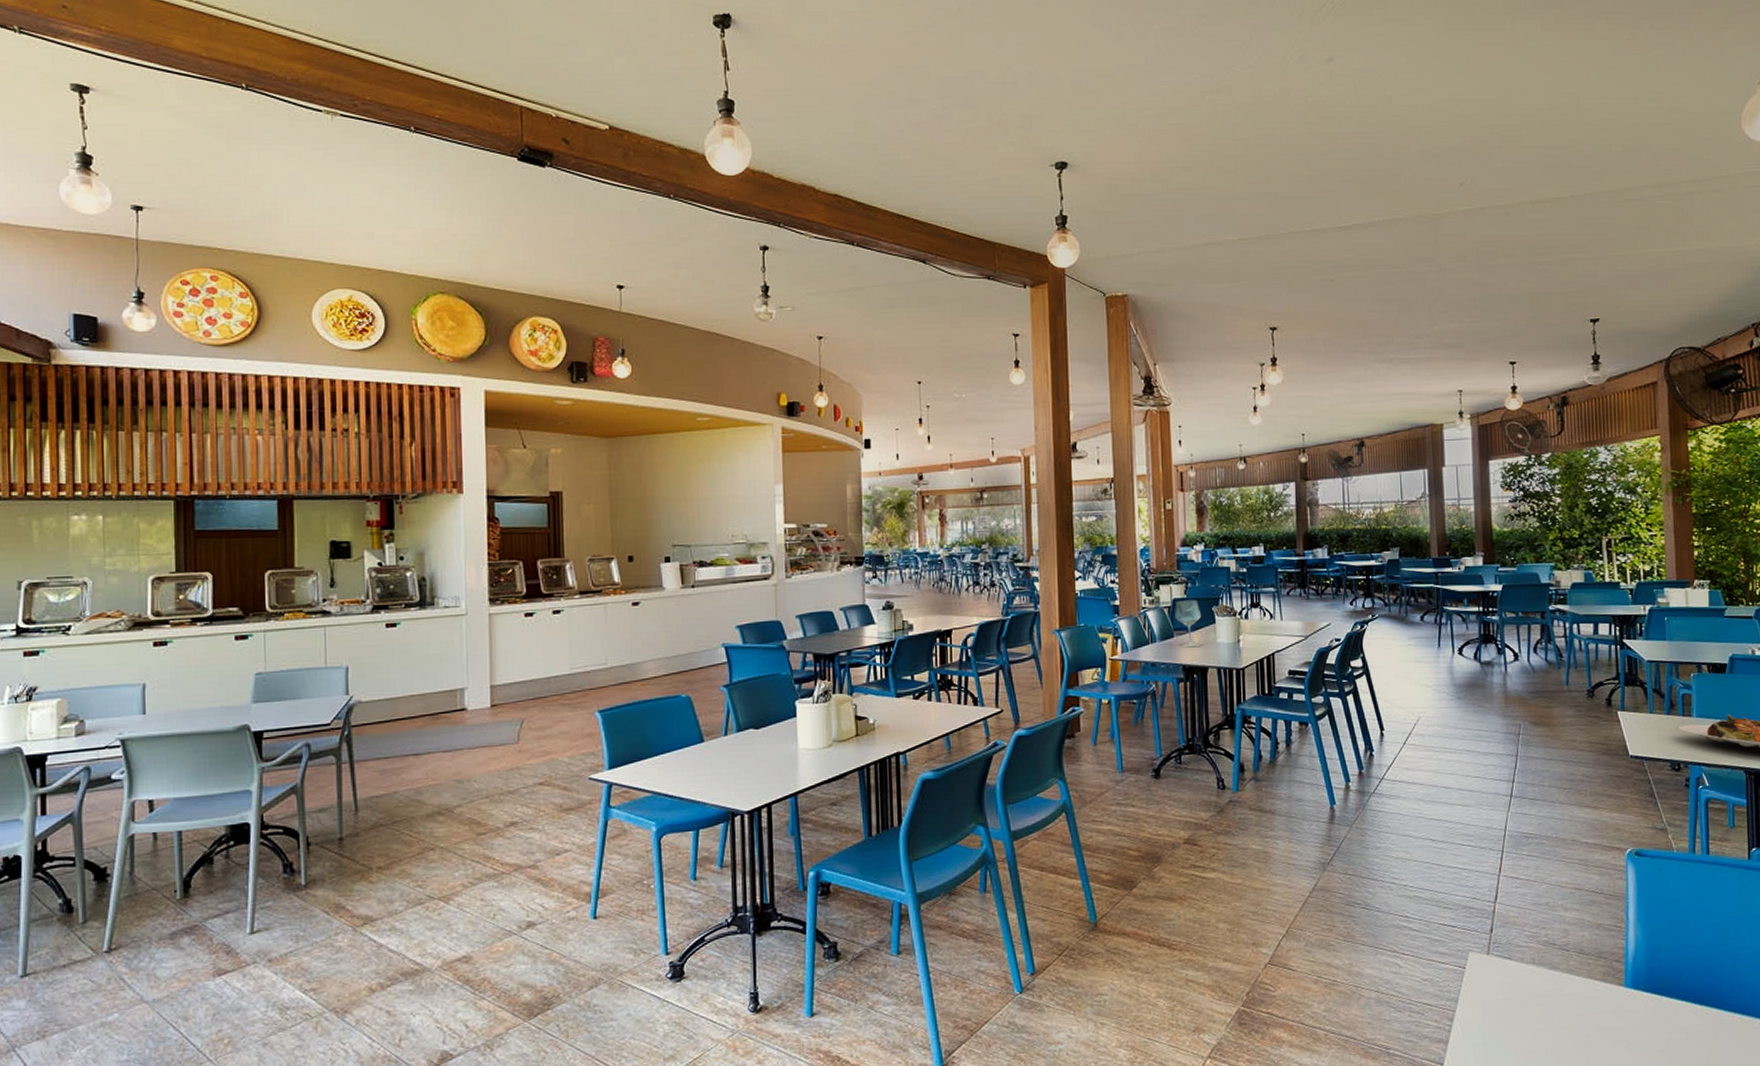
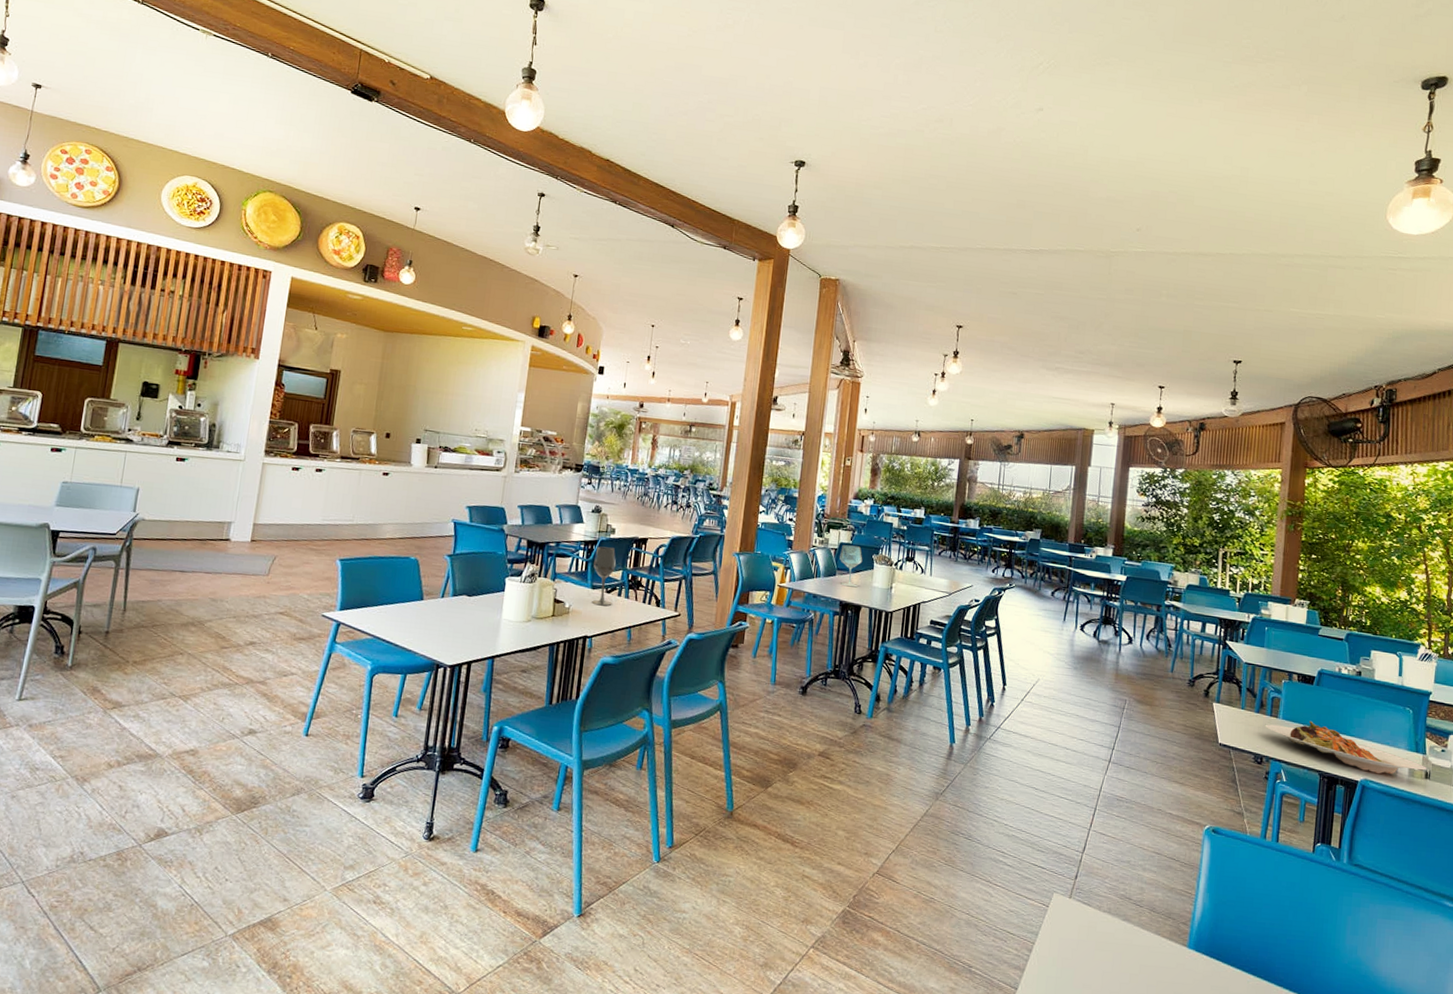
wine glass: none [894,646,923,716] -> present [592,546,616,606]

